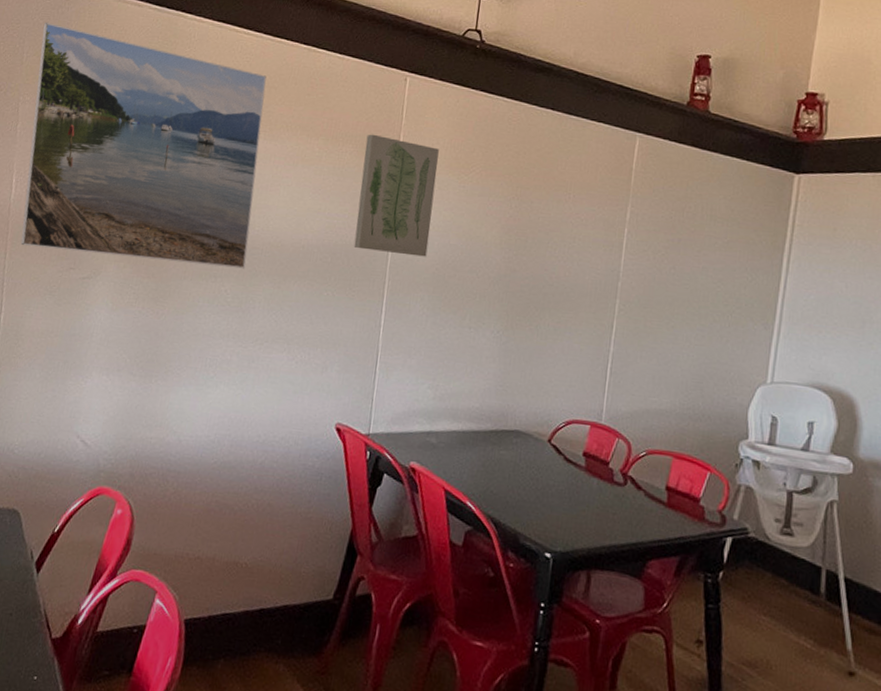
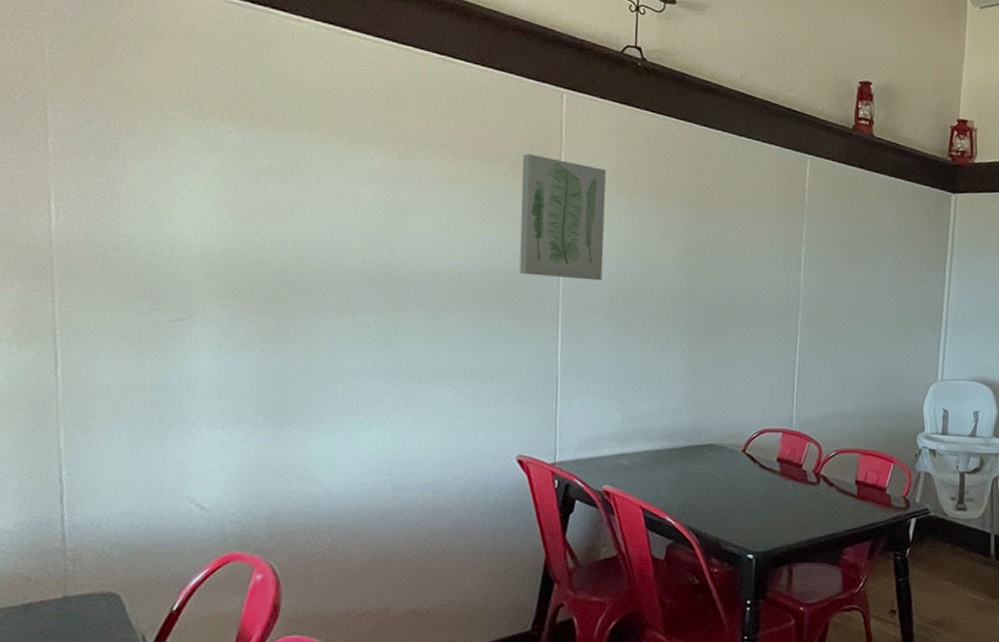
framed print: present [20,22,267,269] -> none [69,10,394,301]

